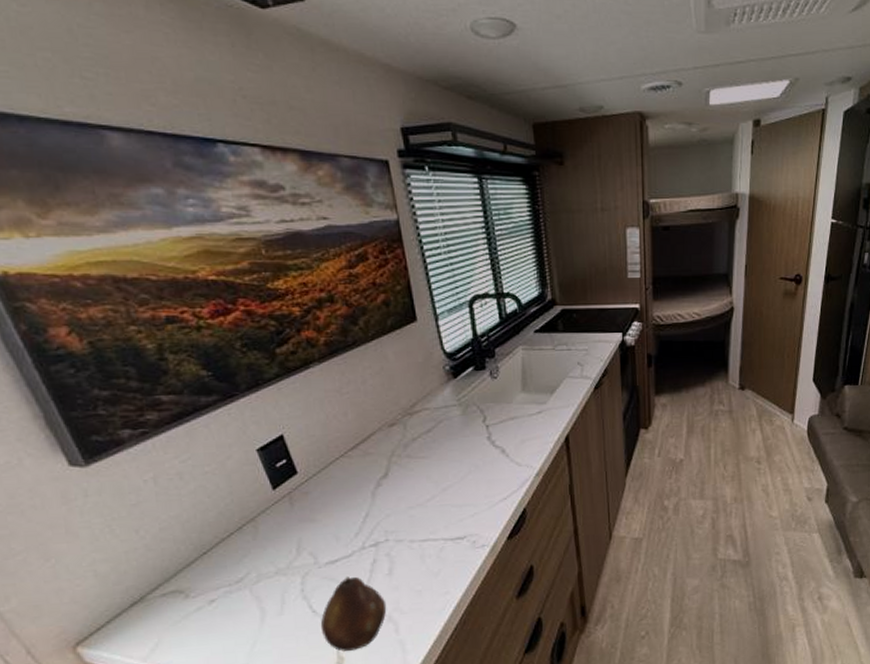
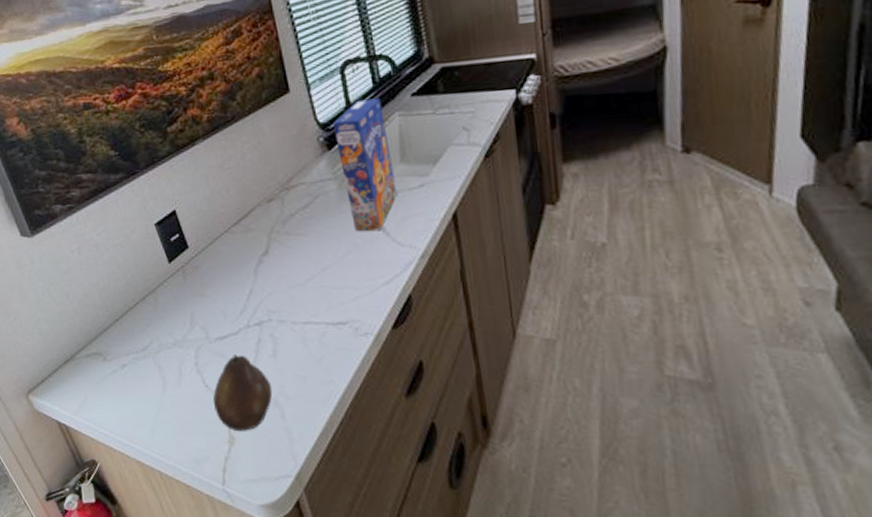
cereal box: none [459,332,518,454] -> present [332,98,398,232]

